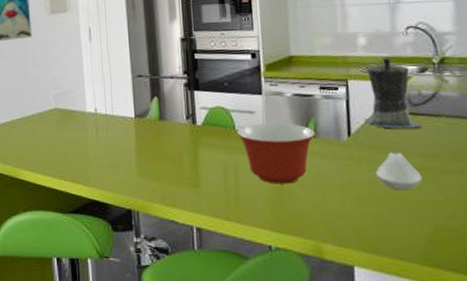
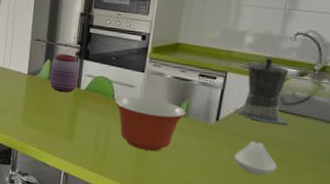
jar: none [159,87,192,132] -> present [50,54,80,93]

